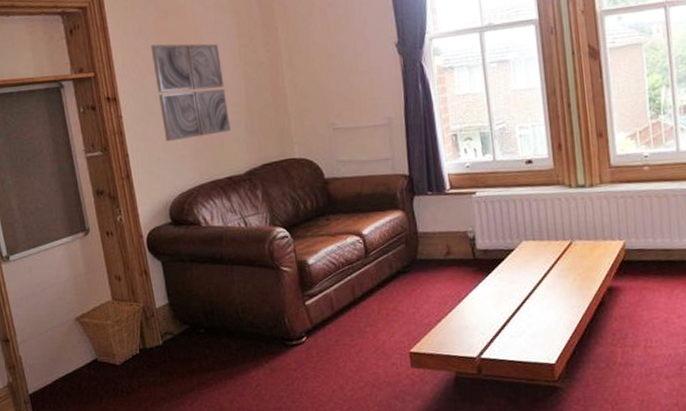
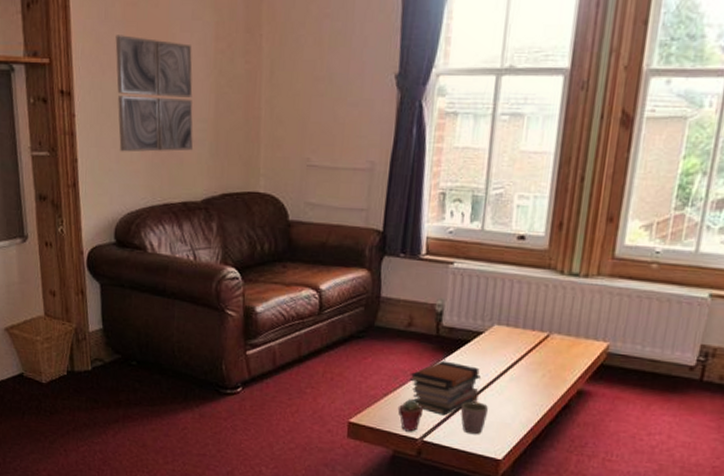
potted succulent: none [452,321,476,352] -> present [397,399,424,432]
book stack: none [457,280,522,332] -> present [409,360,481,416]
mug: none [508,313,534,345] -> present [460,401,489,435]

